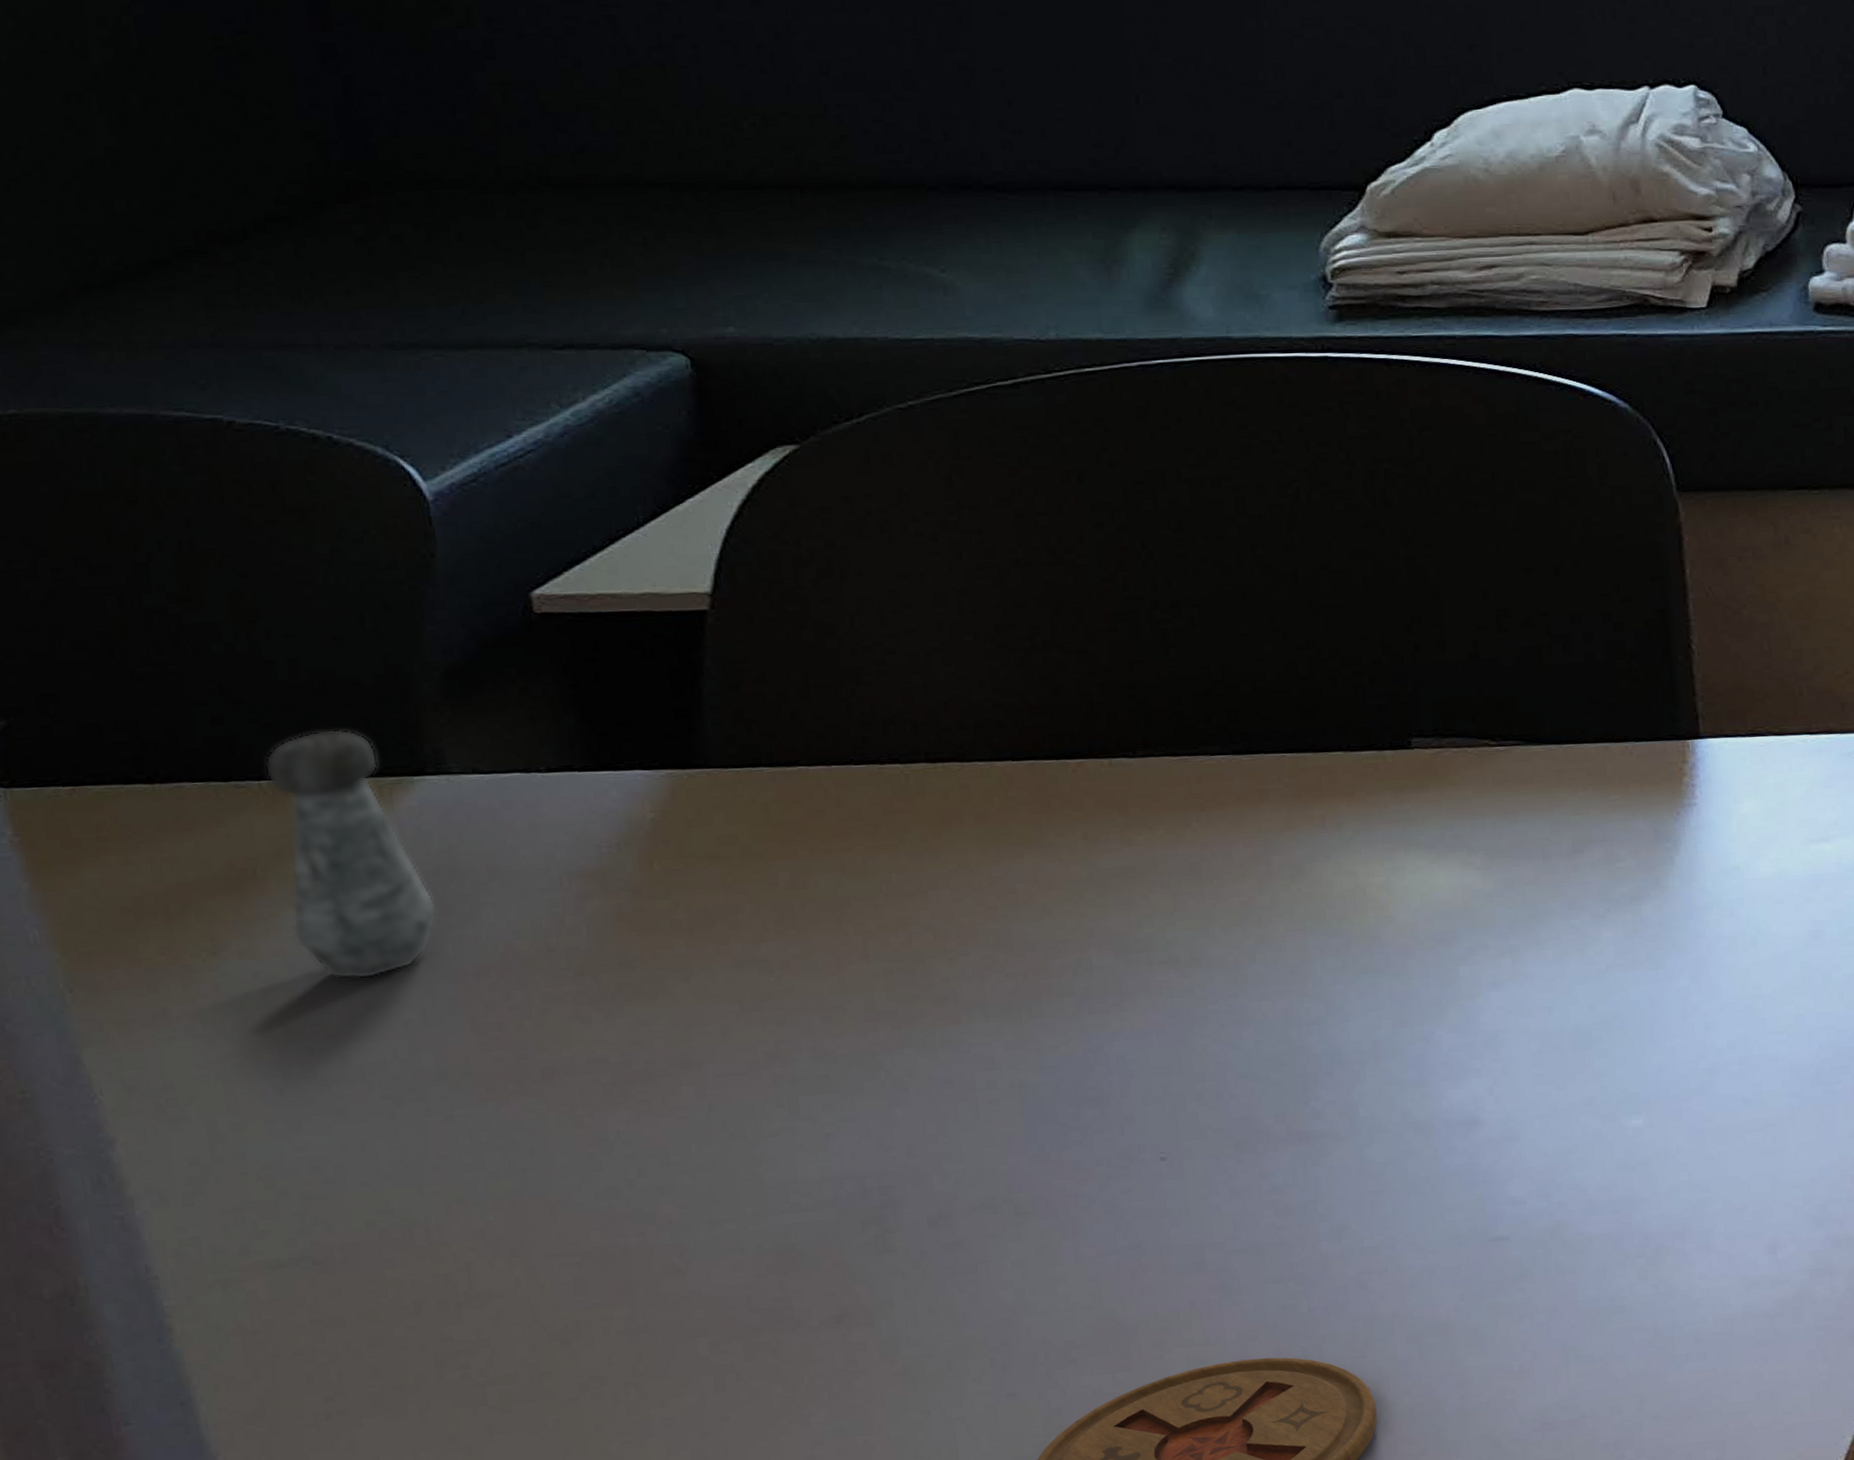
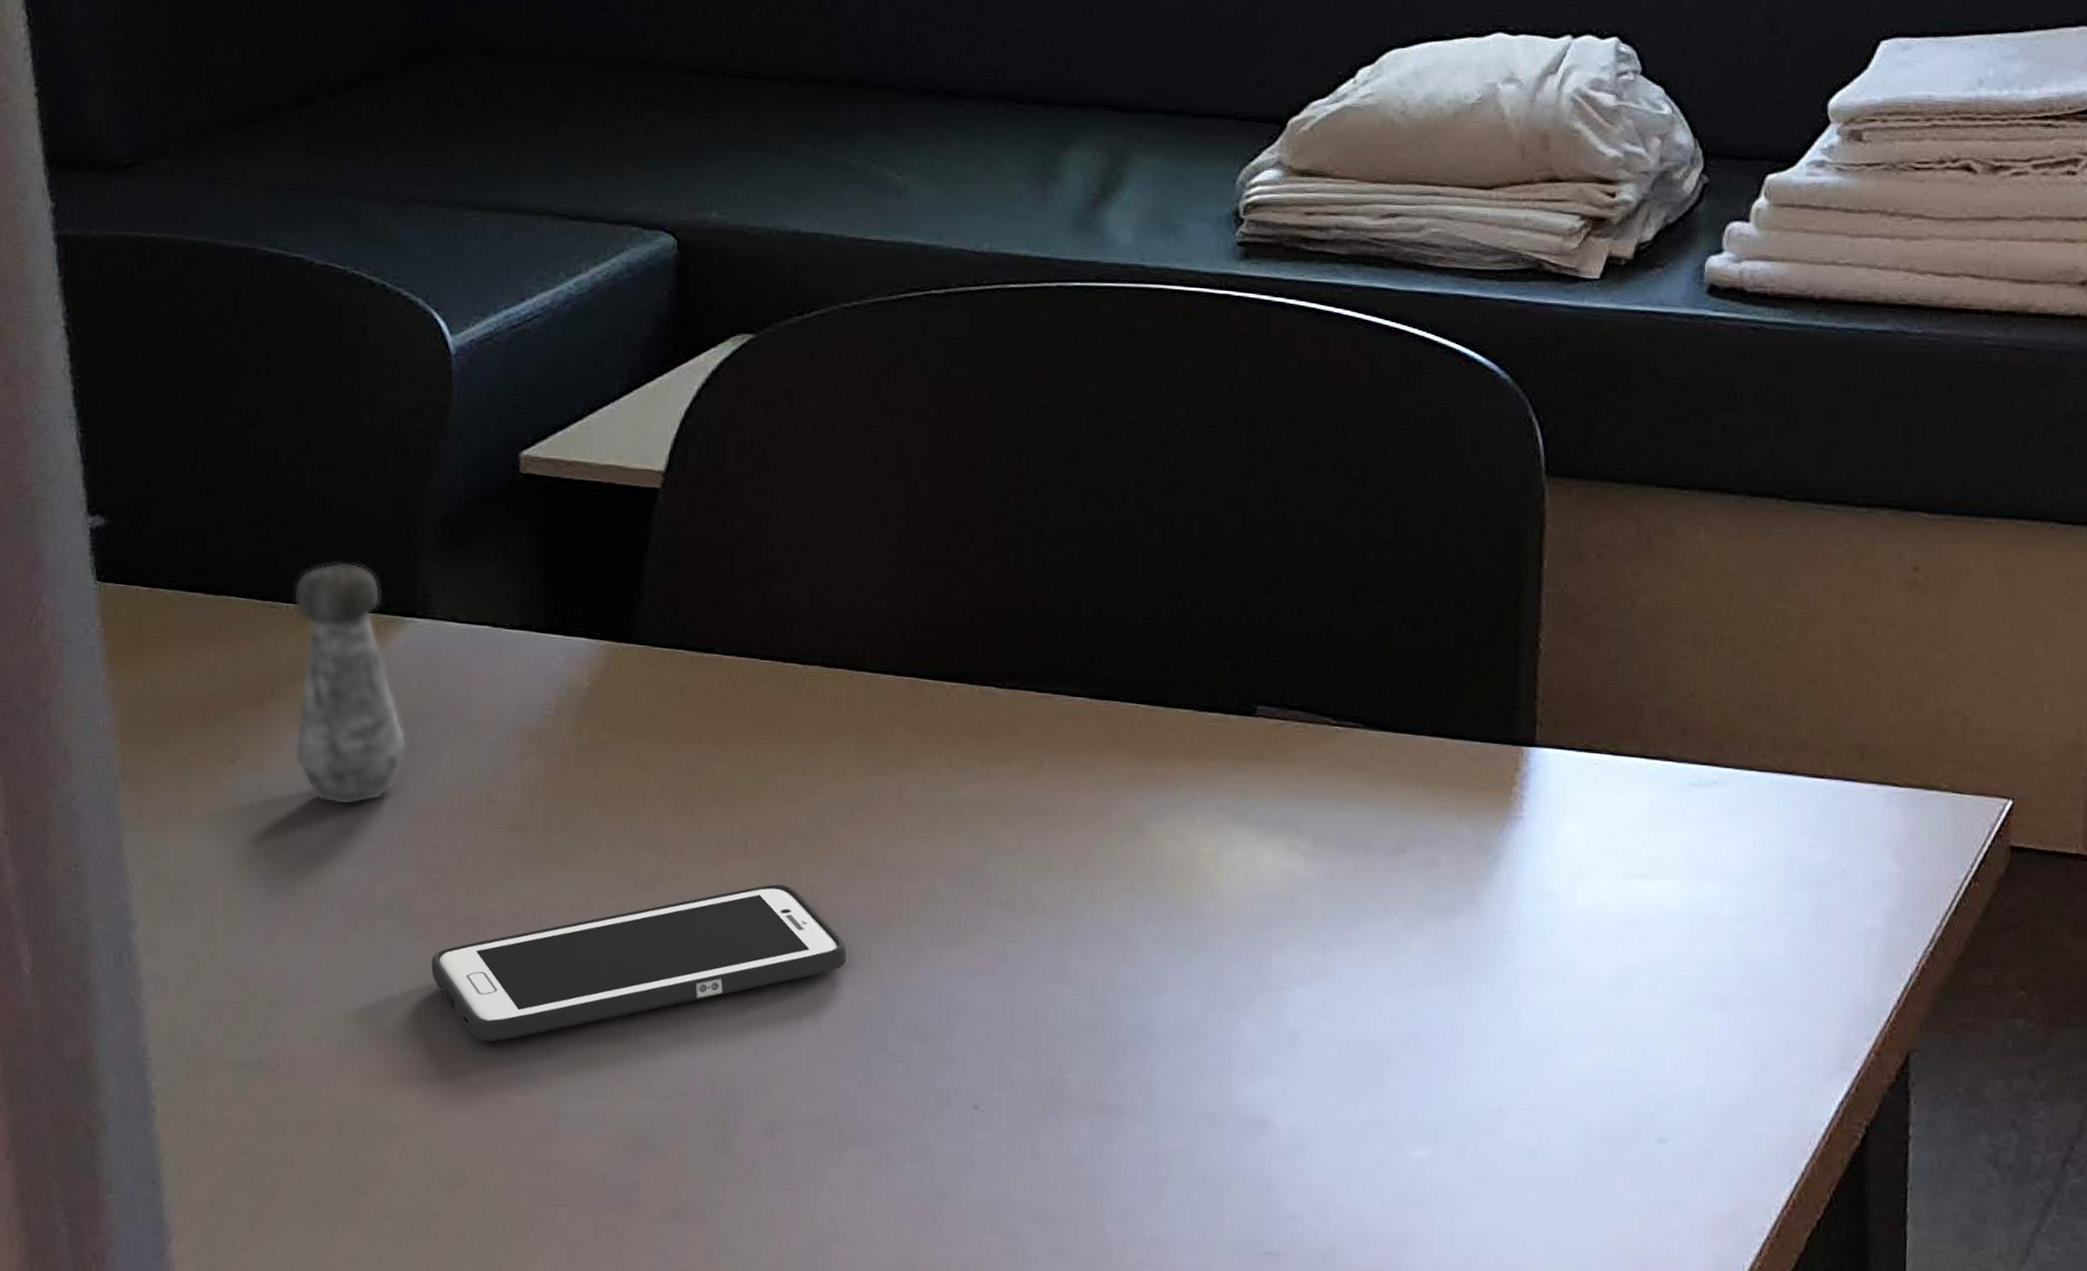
cell phone: none [503,981,998,1191] -> present [432,884,847,1042]

